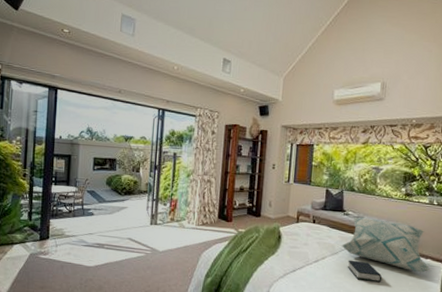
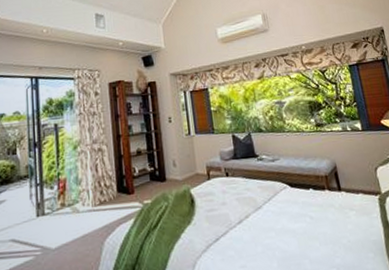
decorative pillow: present [342,217,431,273] -> none [264,158,366,212]
book: present [347,260,383,283] -> none [274,211,318,235]

